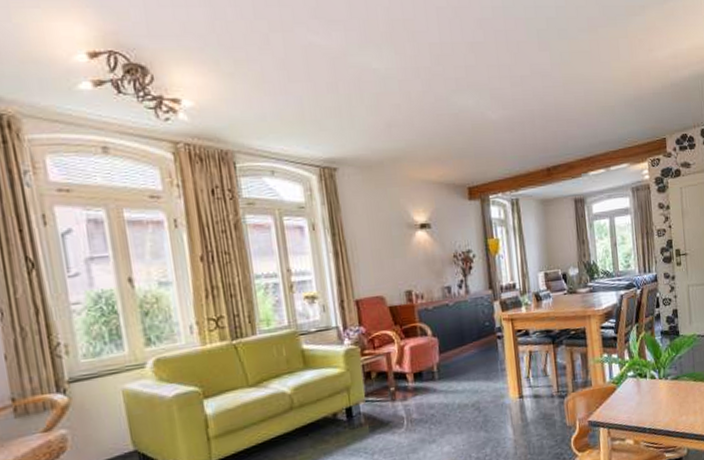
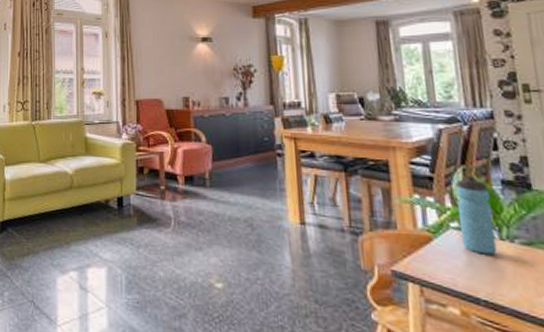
water bottle: none [632,331,657,394] -> present [455,176,498,255]

